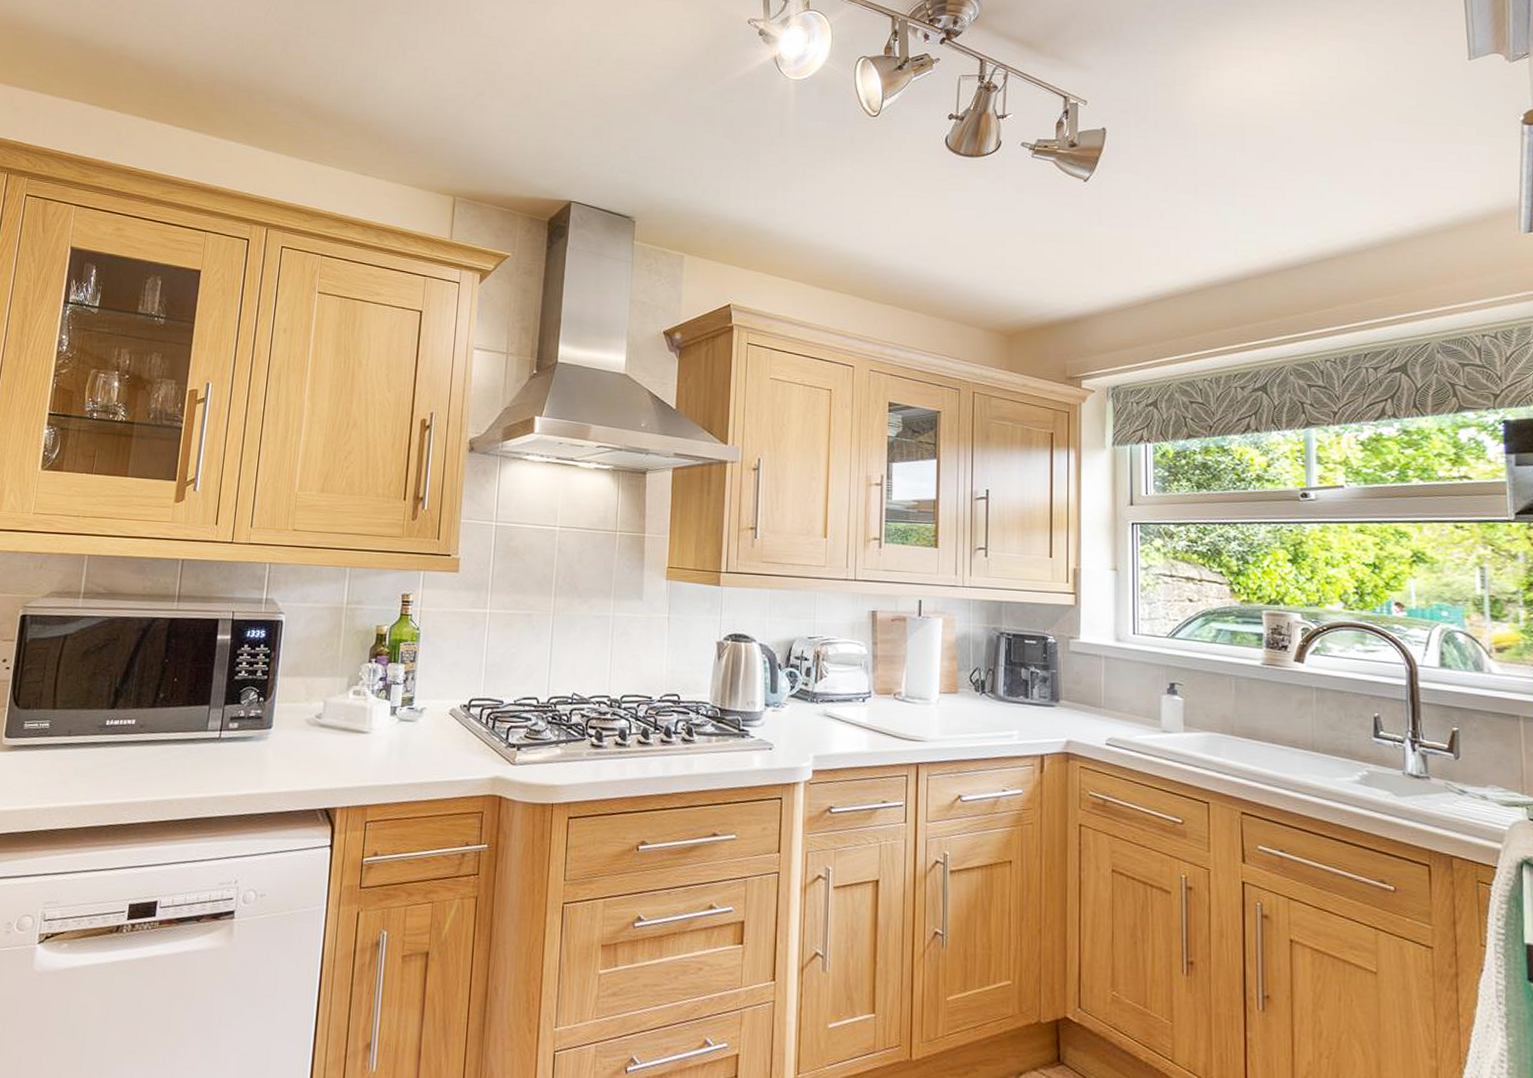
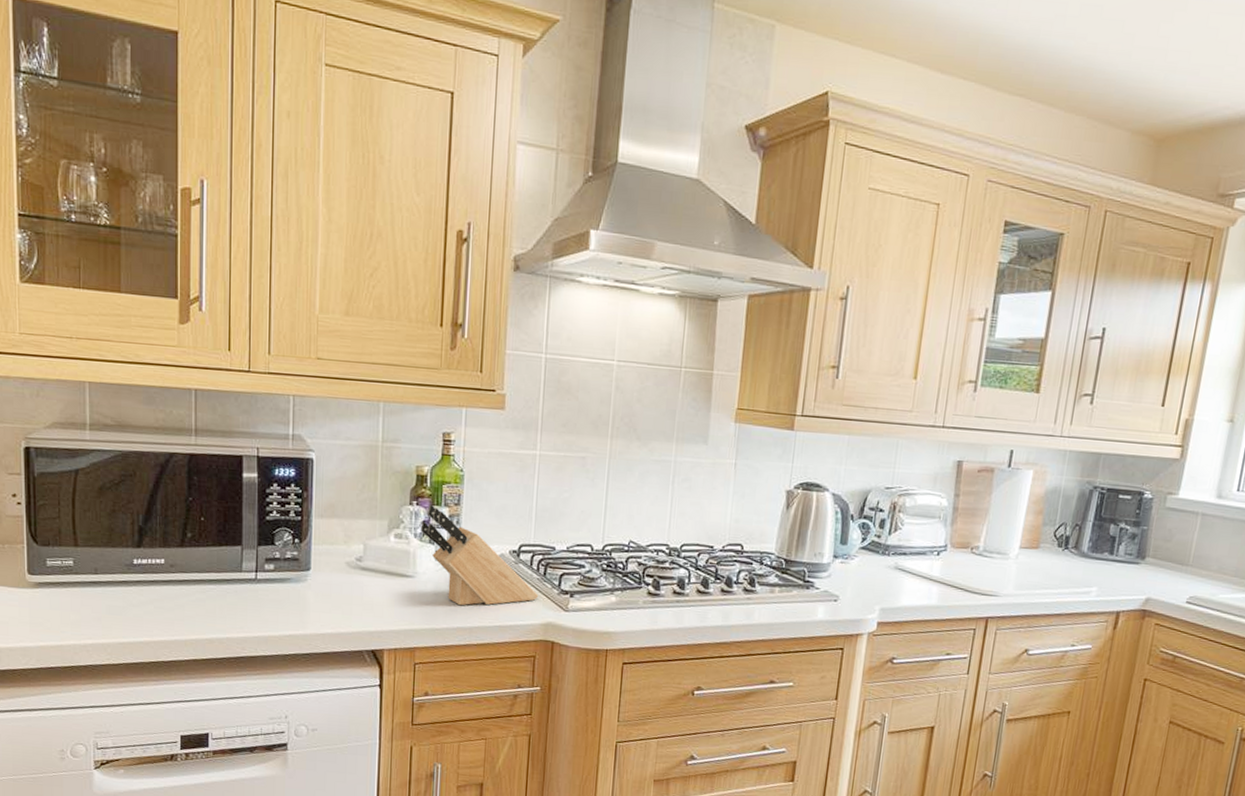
knife block: none [378,661,488,761] -> present [420,504,539,606]

